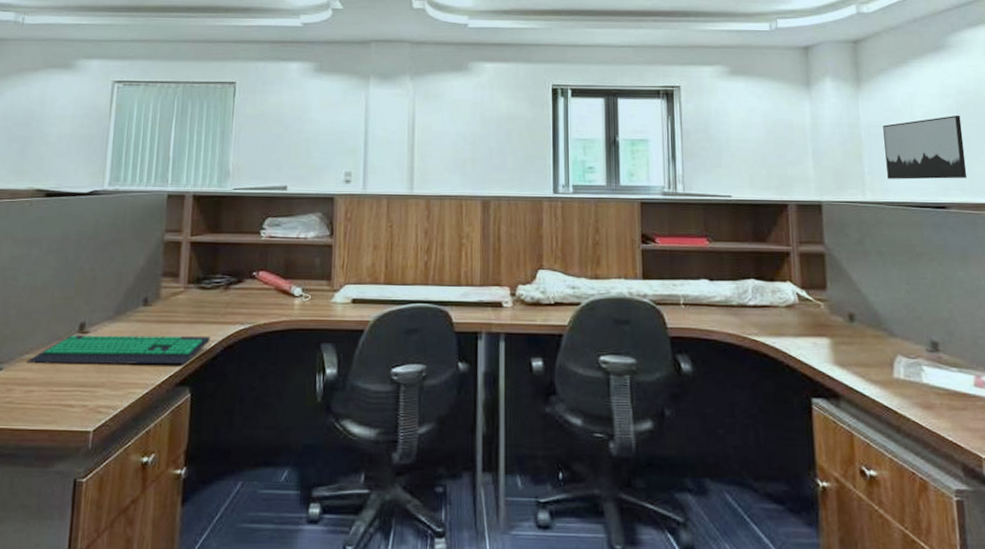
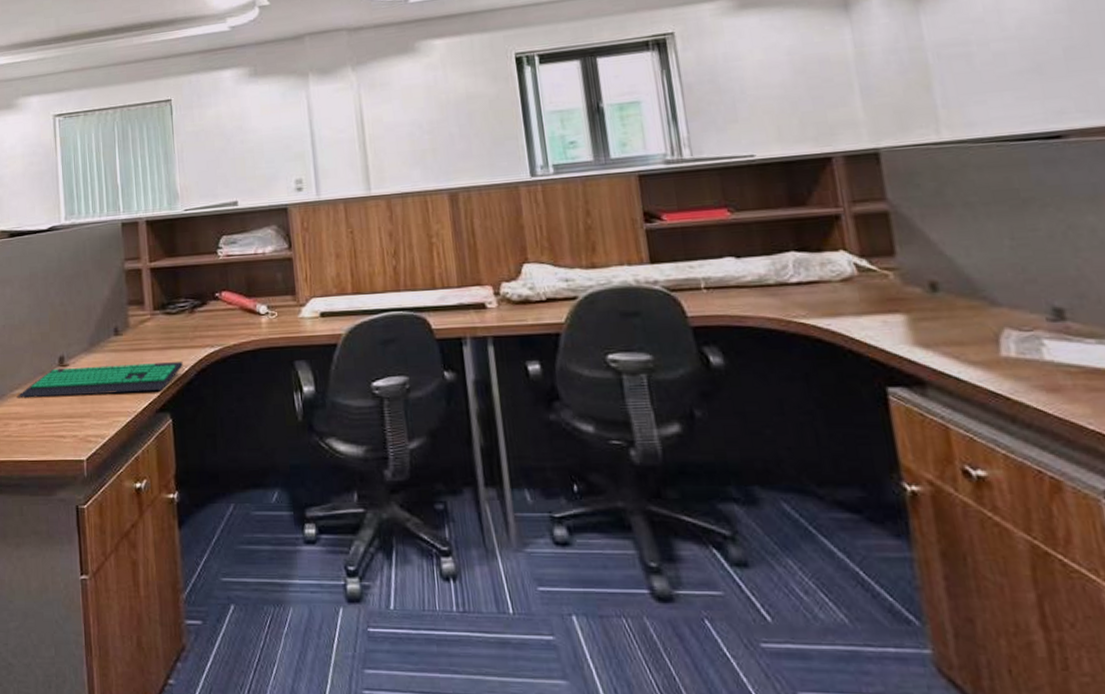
wall art: present [883,115,967,180] -> none [958,14,1092,110]

